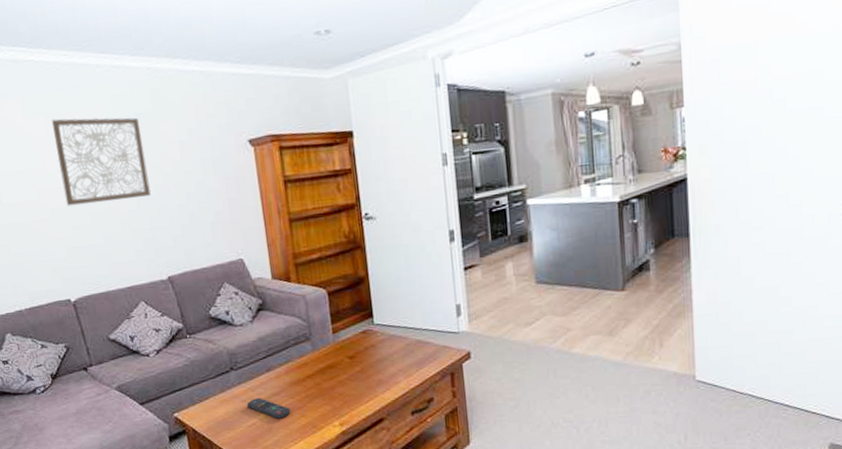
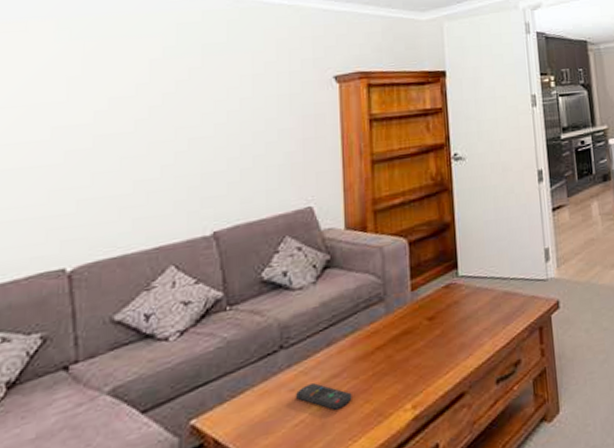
wall art: present [51,117,151,206] -> none [89,45,209,148]

